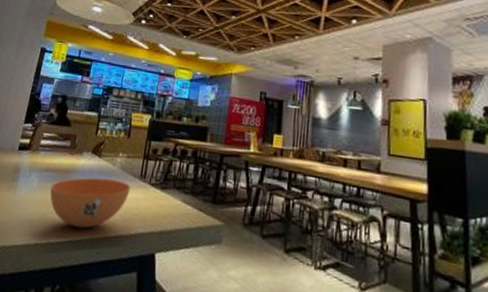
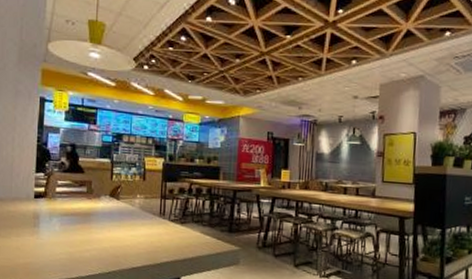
soup bowl: present [49,177,131,229] -> none [74,218,152,263]

